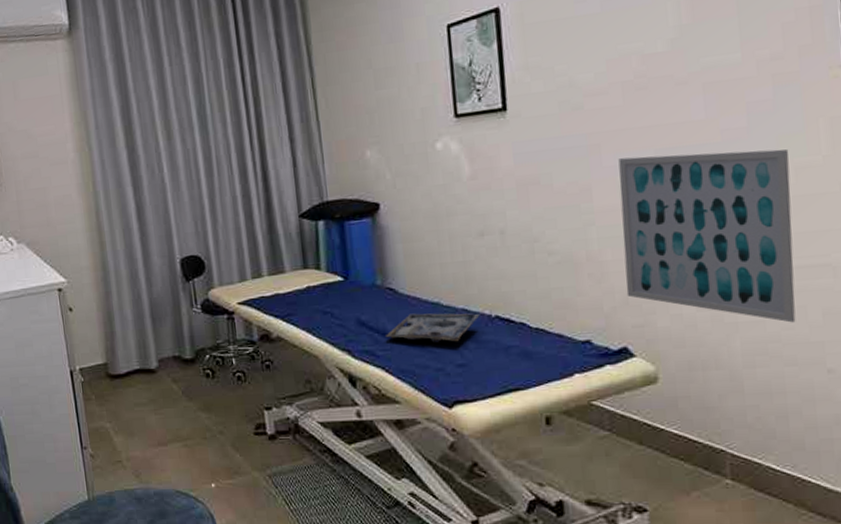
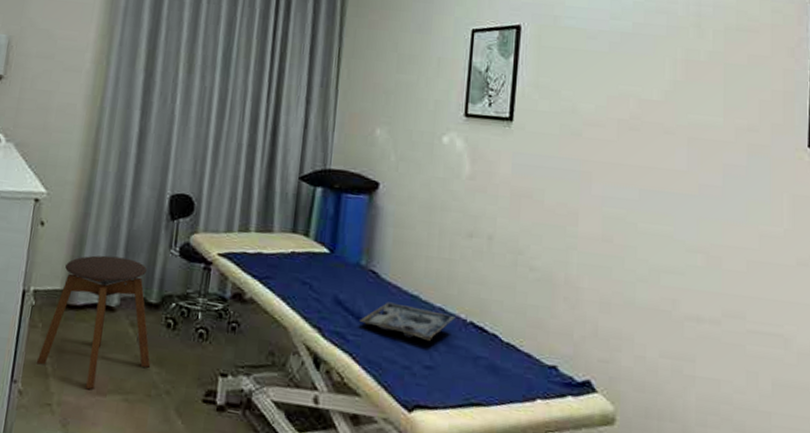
stool: none [98,324,199,442] -> present [35,255,150,389]
wall art: present [618,149,796,323] -> none [597,190,756,388]

